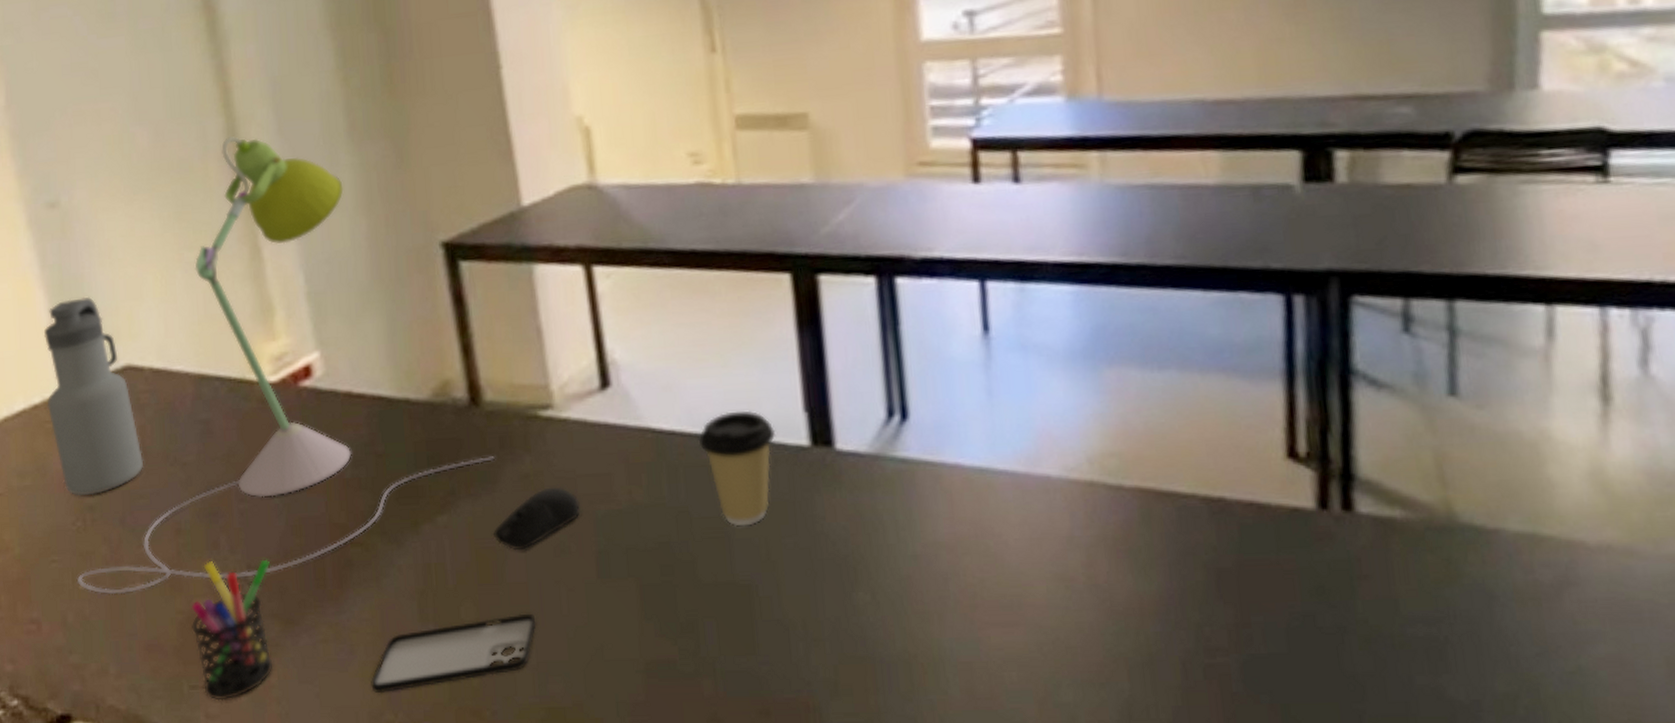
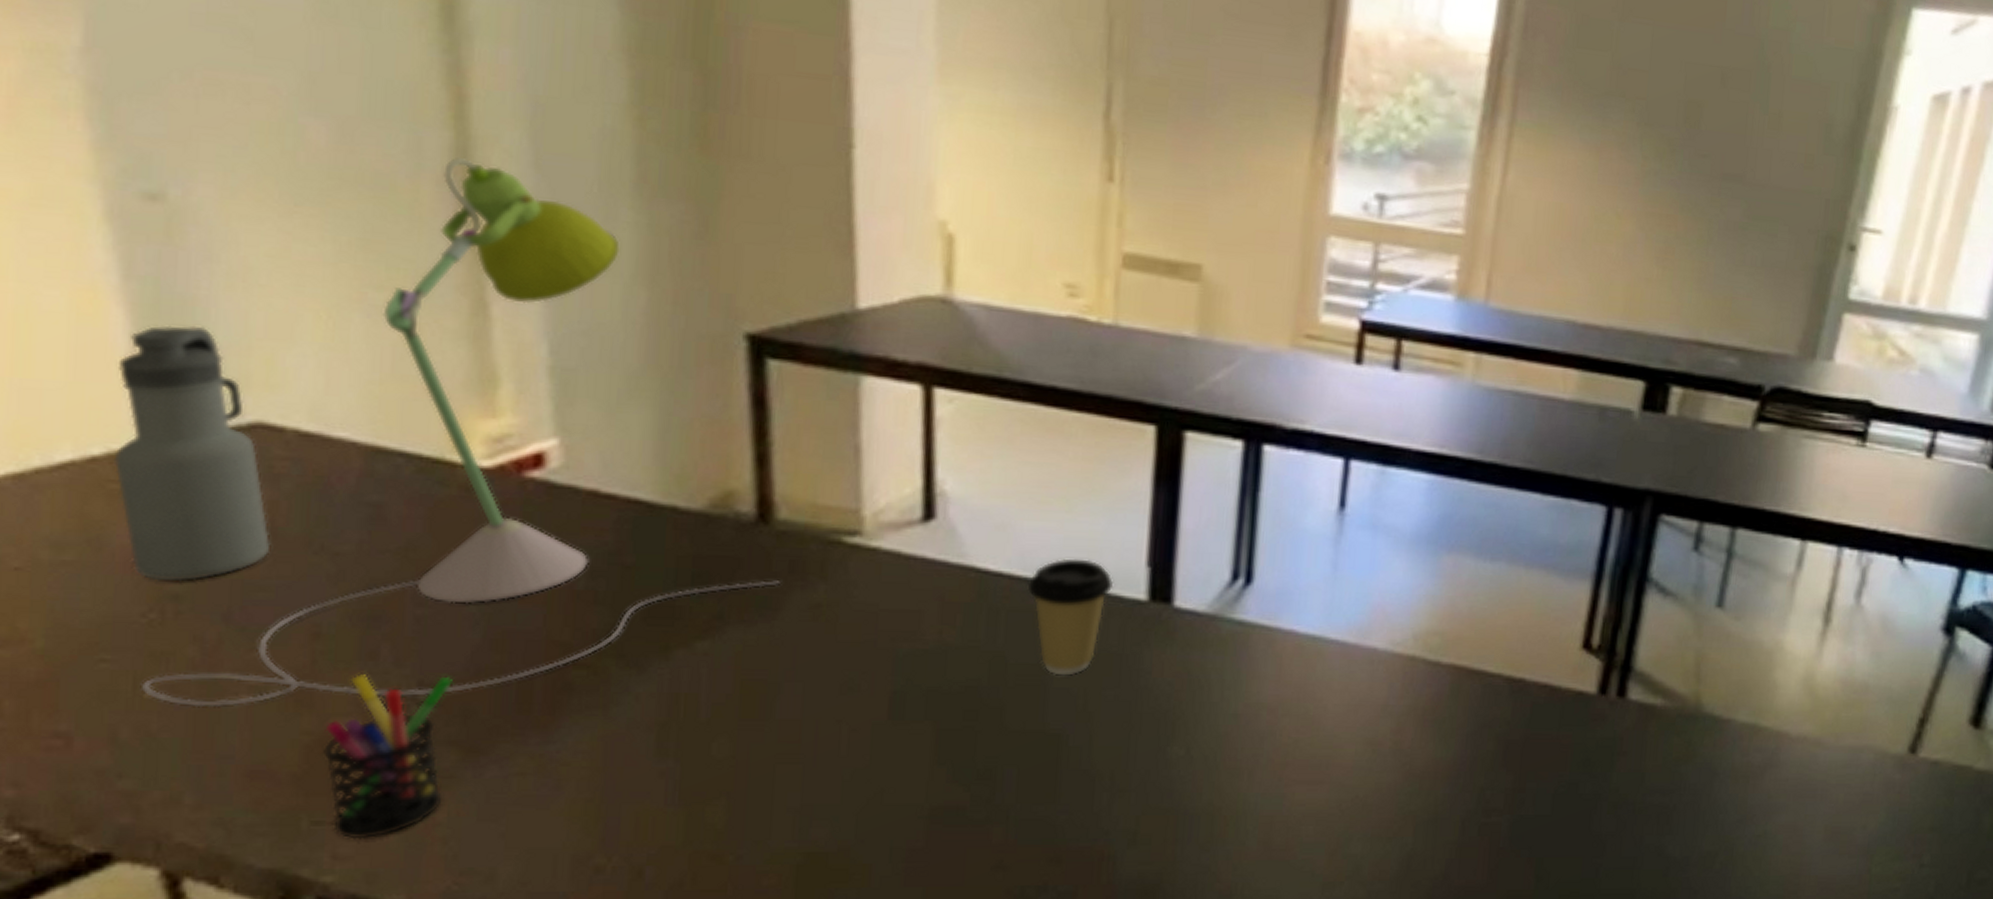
smartphone: present [371,613,536,694] -> none [579,752,806,835]
computer mouse: present [493,486,580,551] -> none [767,620,879,686]

